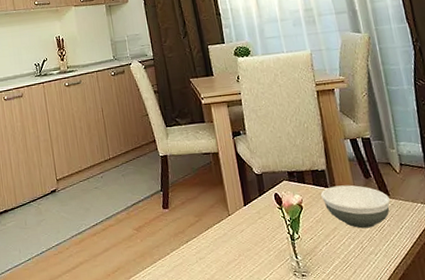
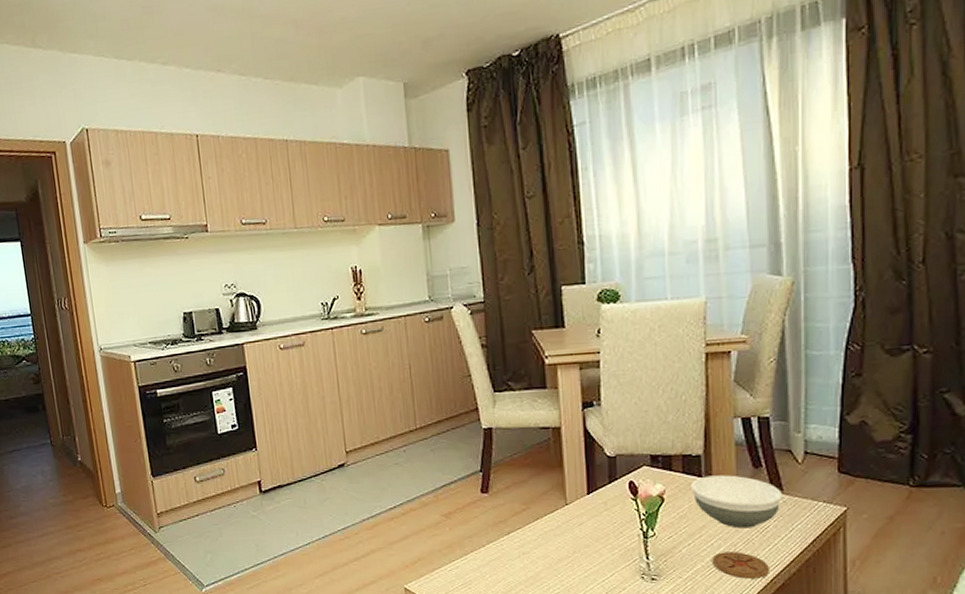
coaster: none [346,248,392,271] -> present [712,552,771,579]

